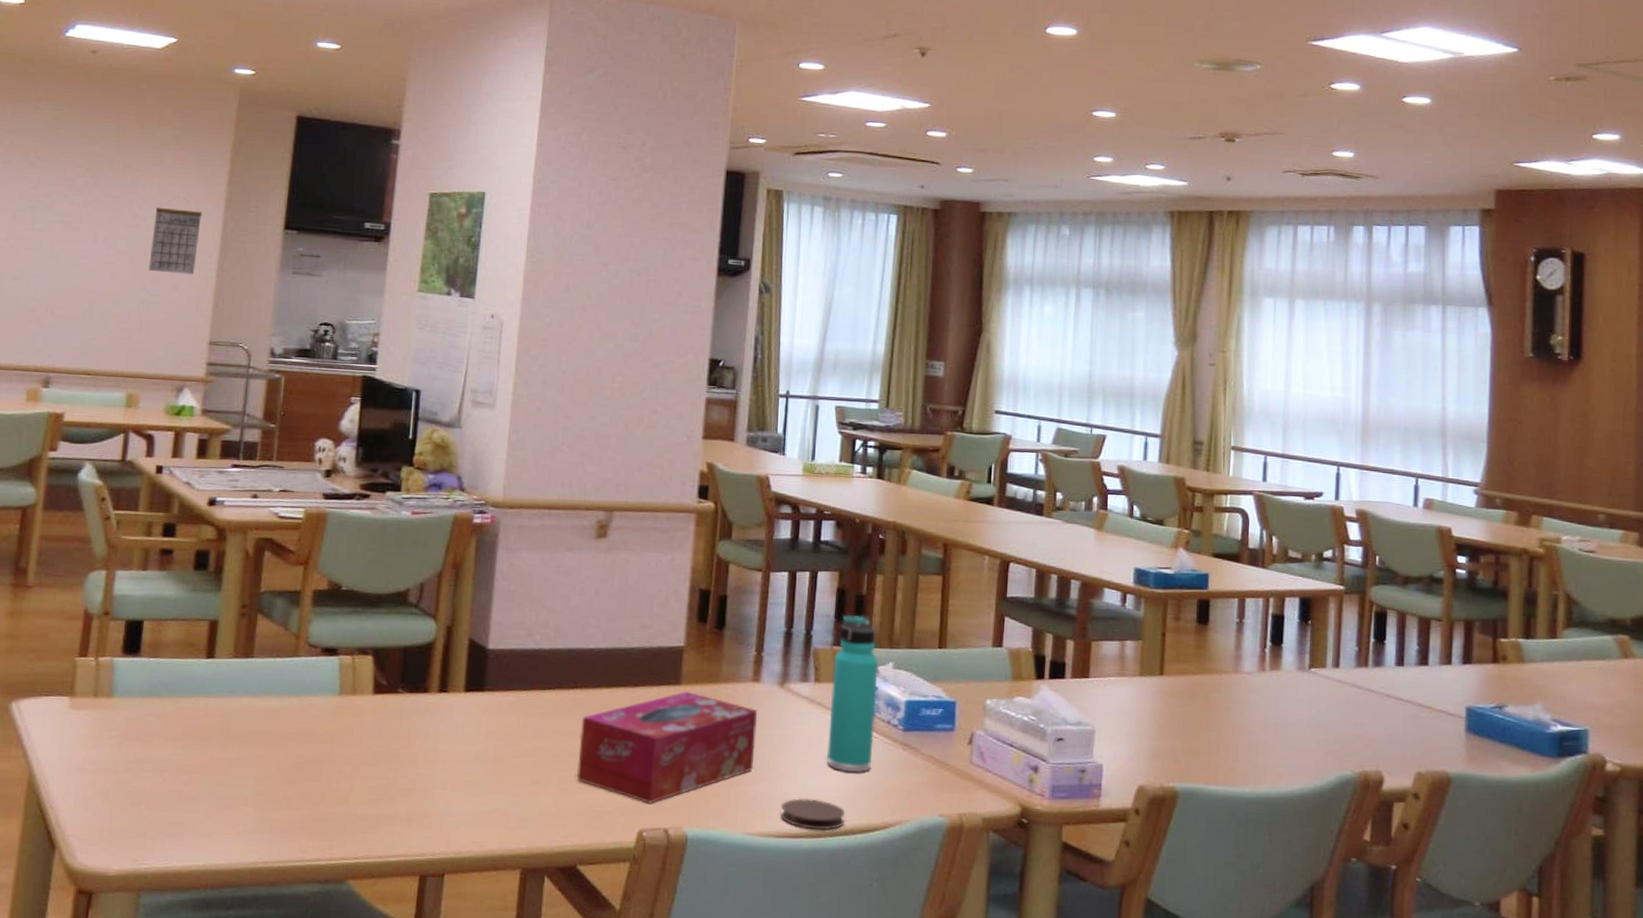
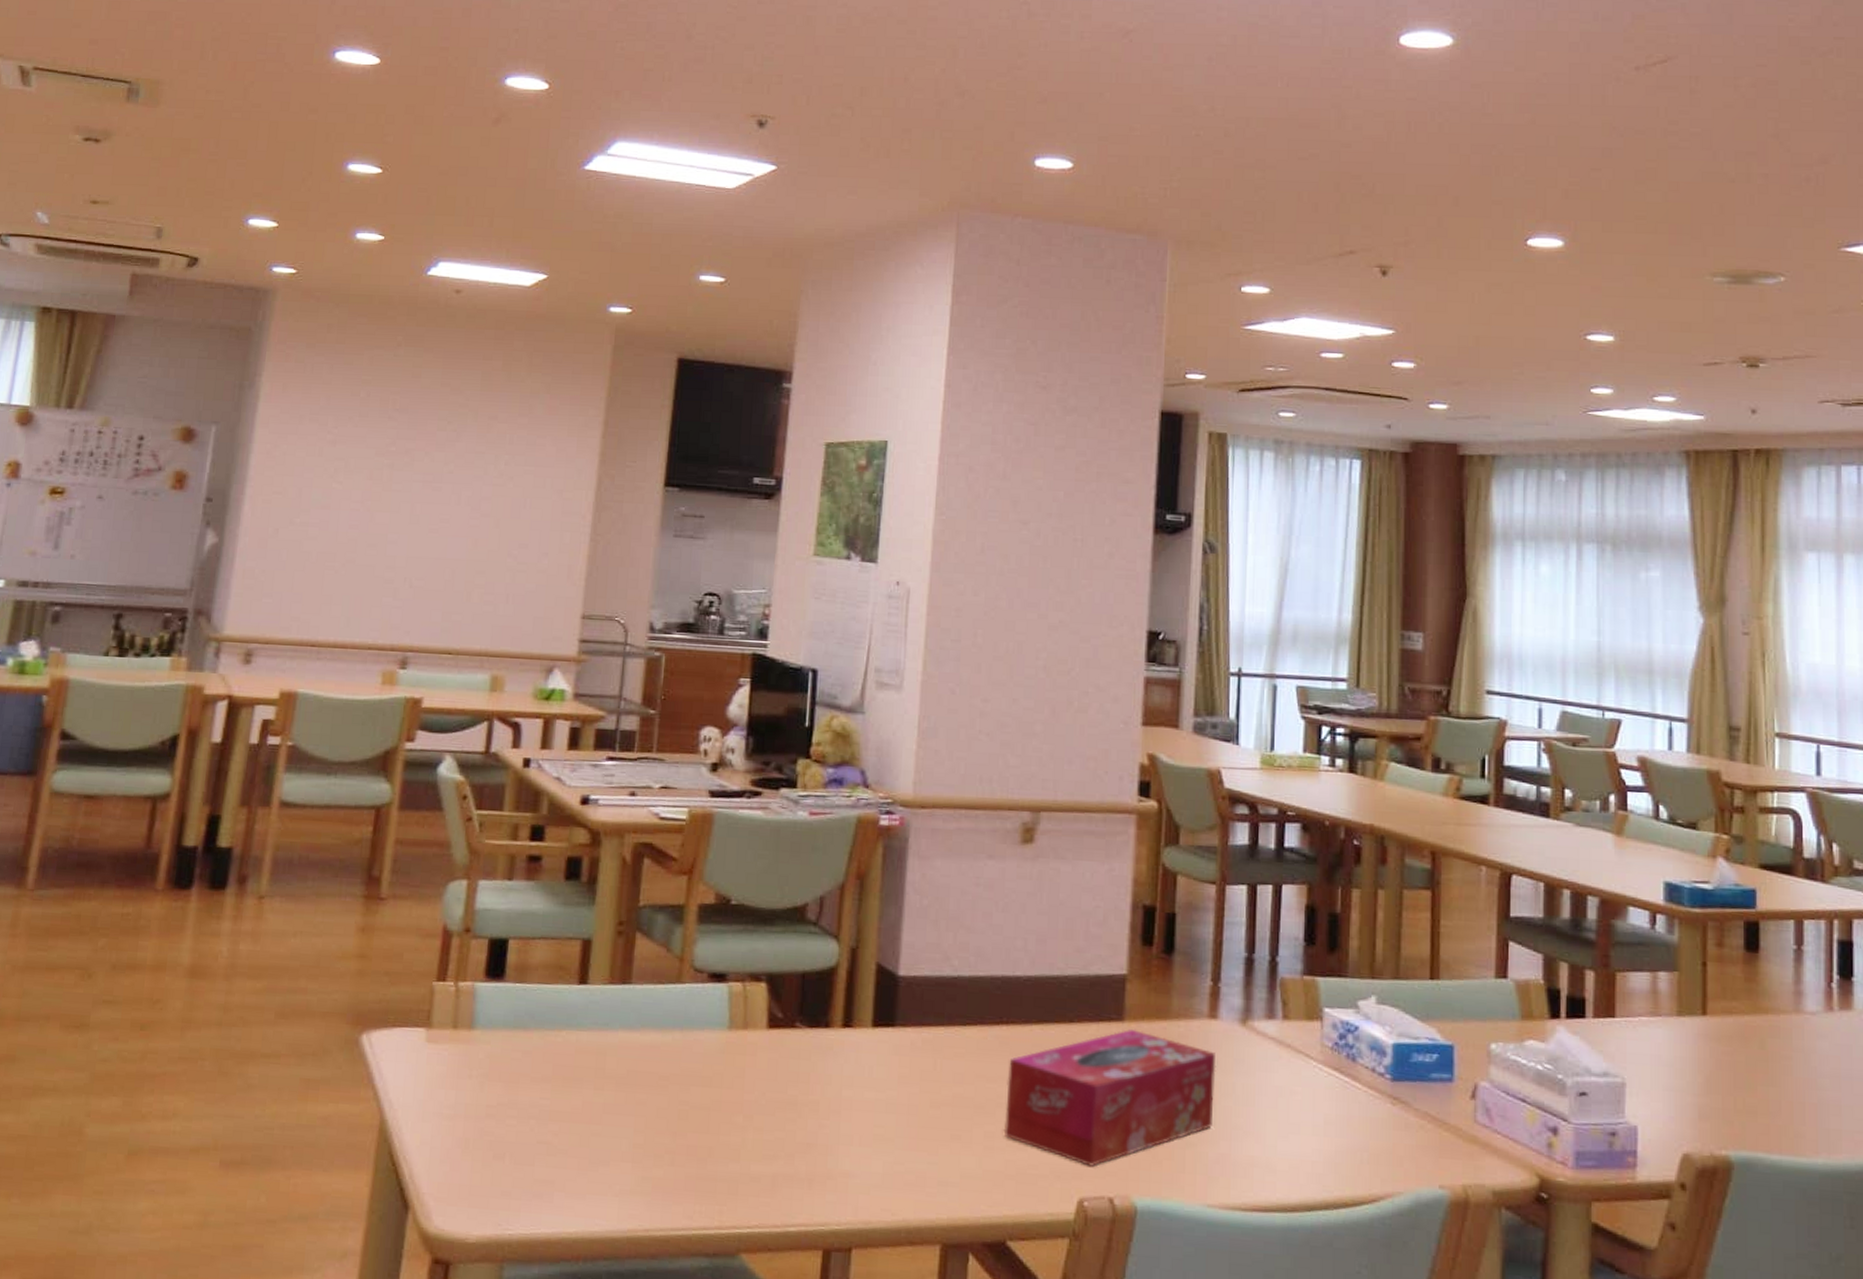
calendar: present [148,196,203,274] -> none [515,451,575,539]
coaster: present [781,798,846,830] -> none [1248,1162,1325,1203]
thermos bottle: present [826,615,879,773] -> none [1299,937,1359,1132]

